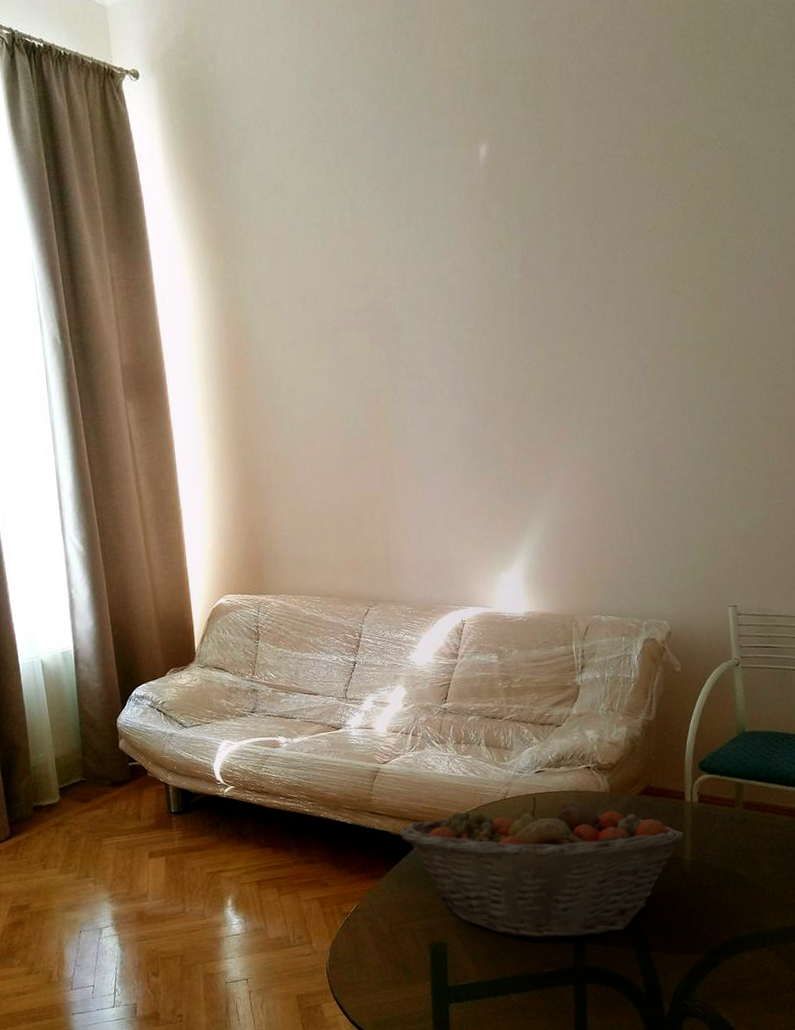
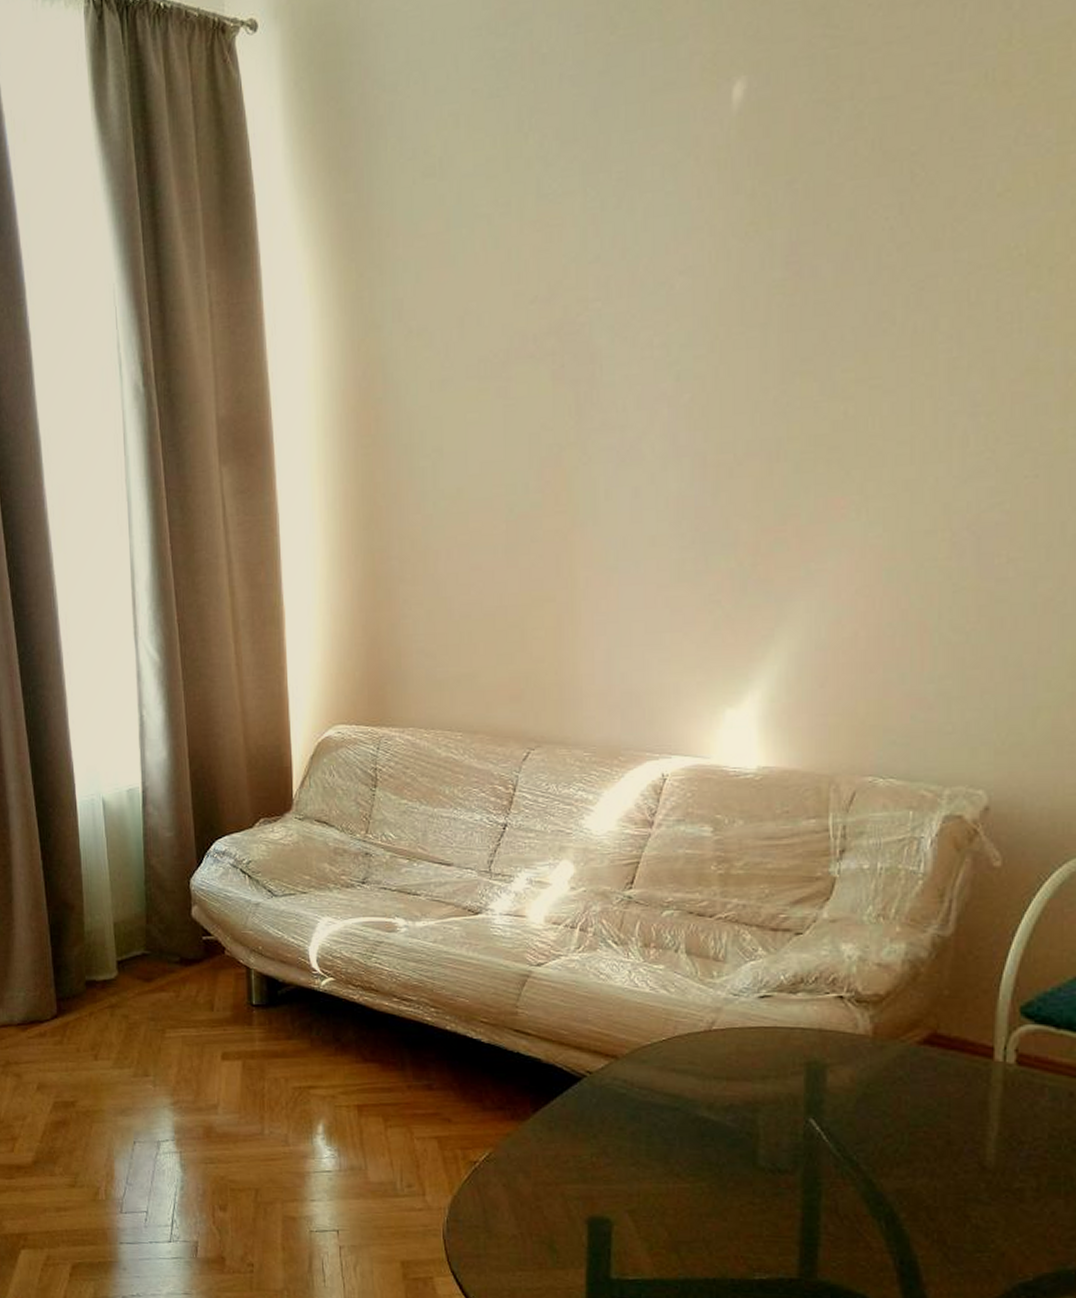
fruit basket: present [400,796,683,941] -> none [554,1031,987,1239]

